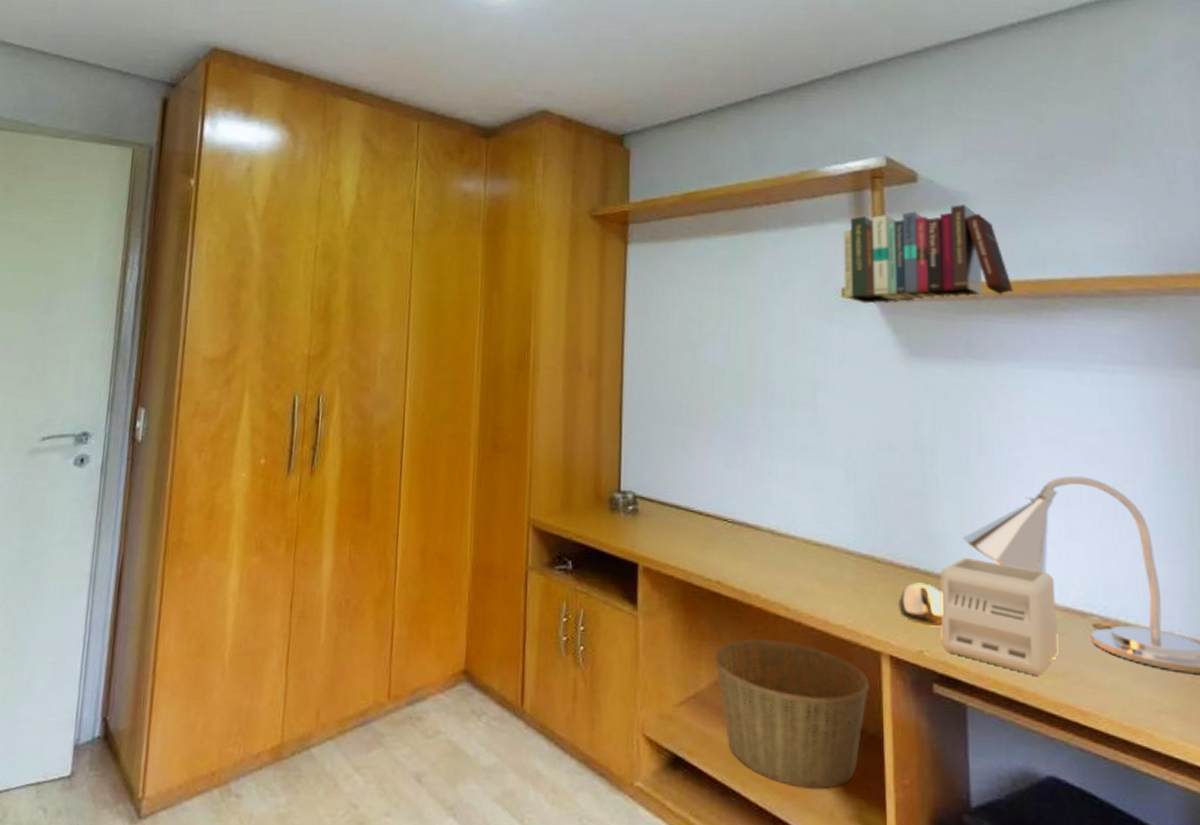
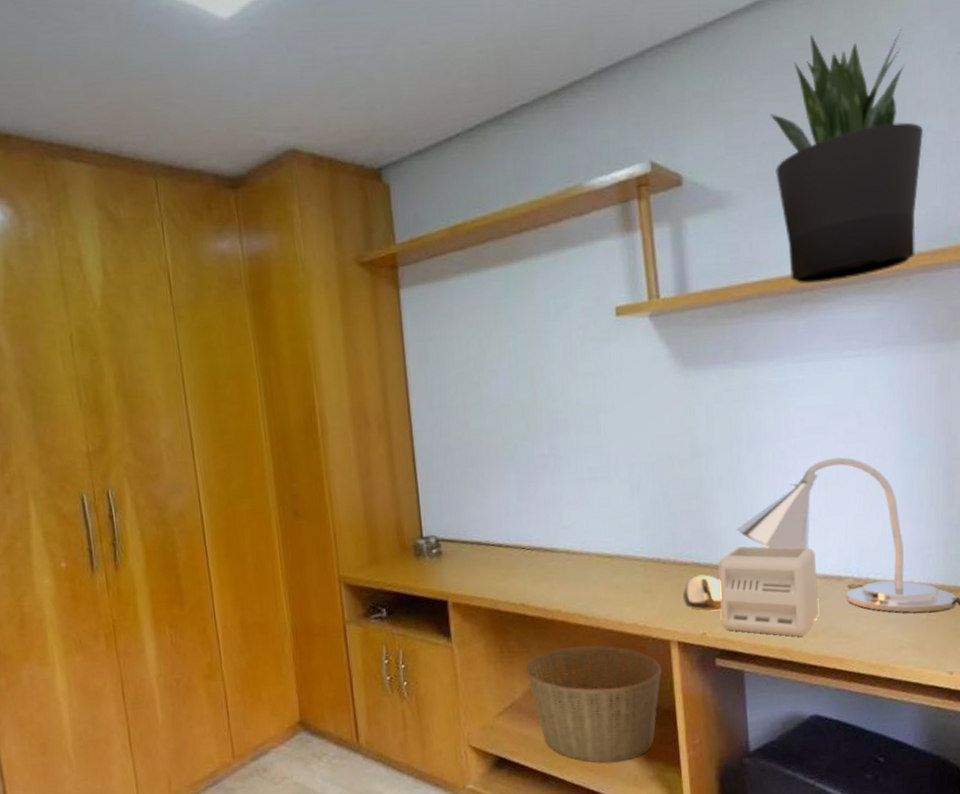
books: present [843,204,1013,304] -> none [613,203,776,320]
planter: none [1009,61,1173,292] -> present [770,30,924,284]

